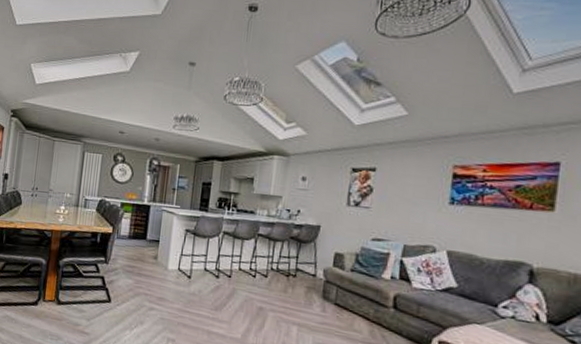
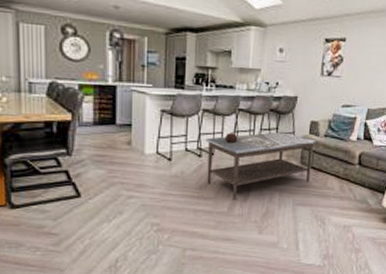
coffee table: none [222,255,342,328] -> present [204,131,317,200]

